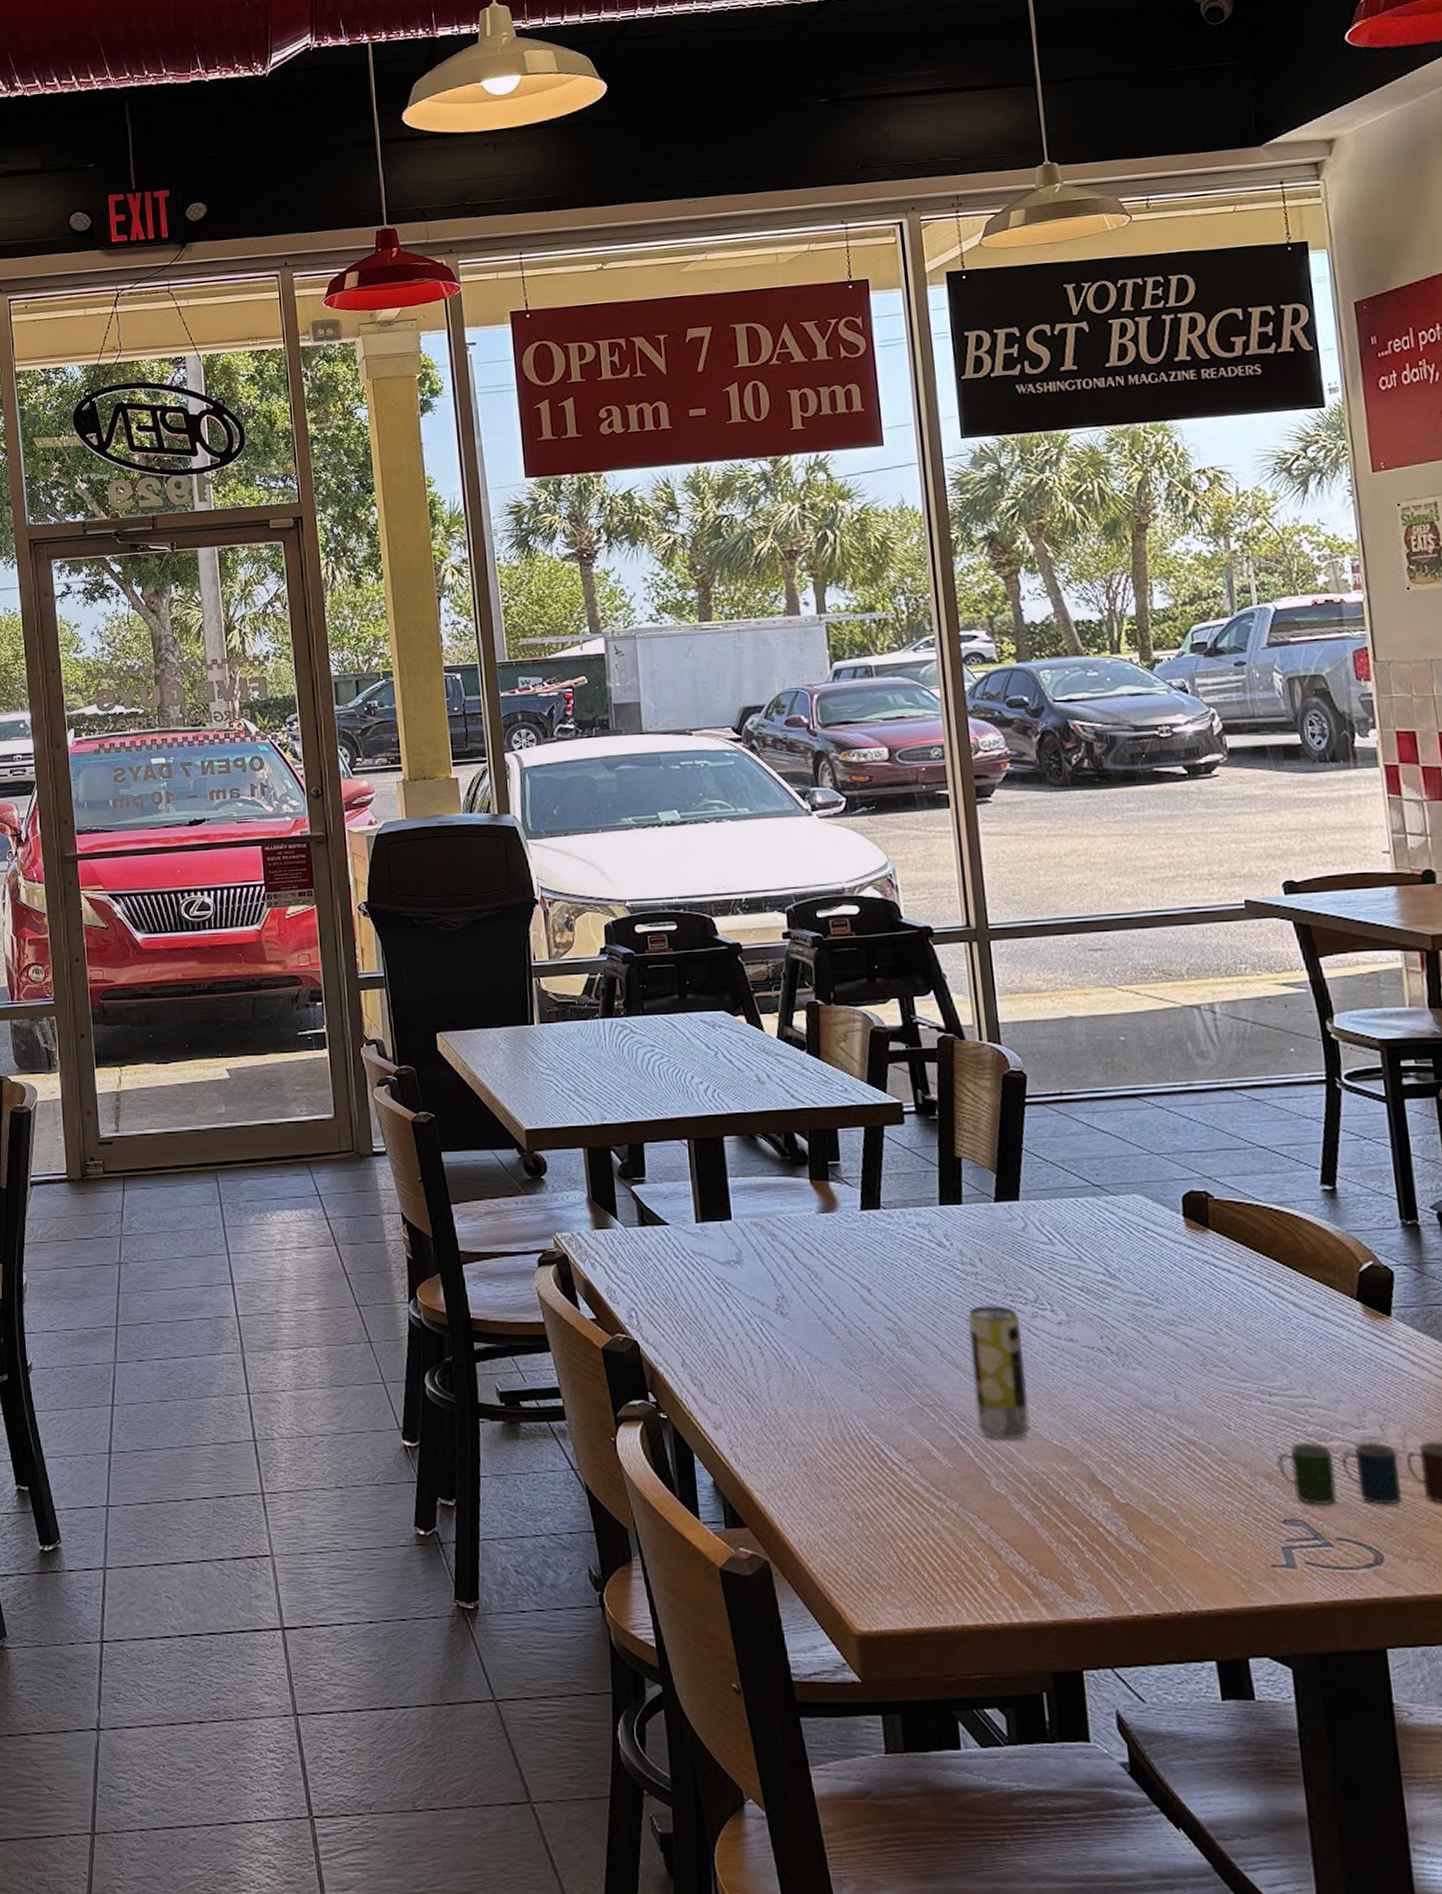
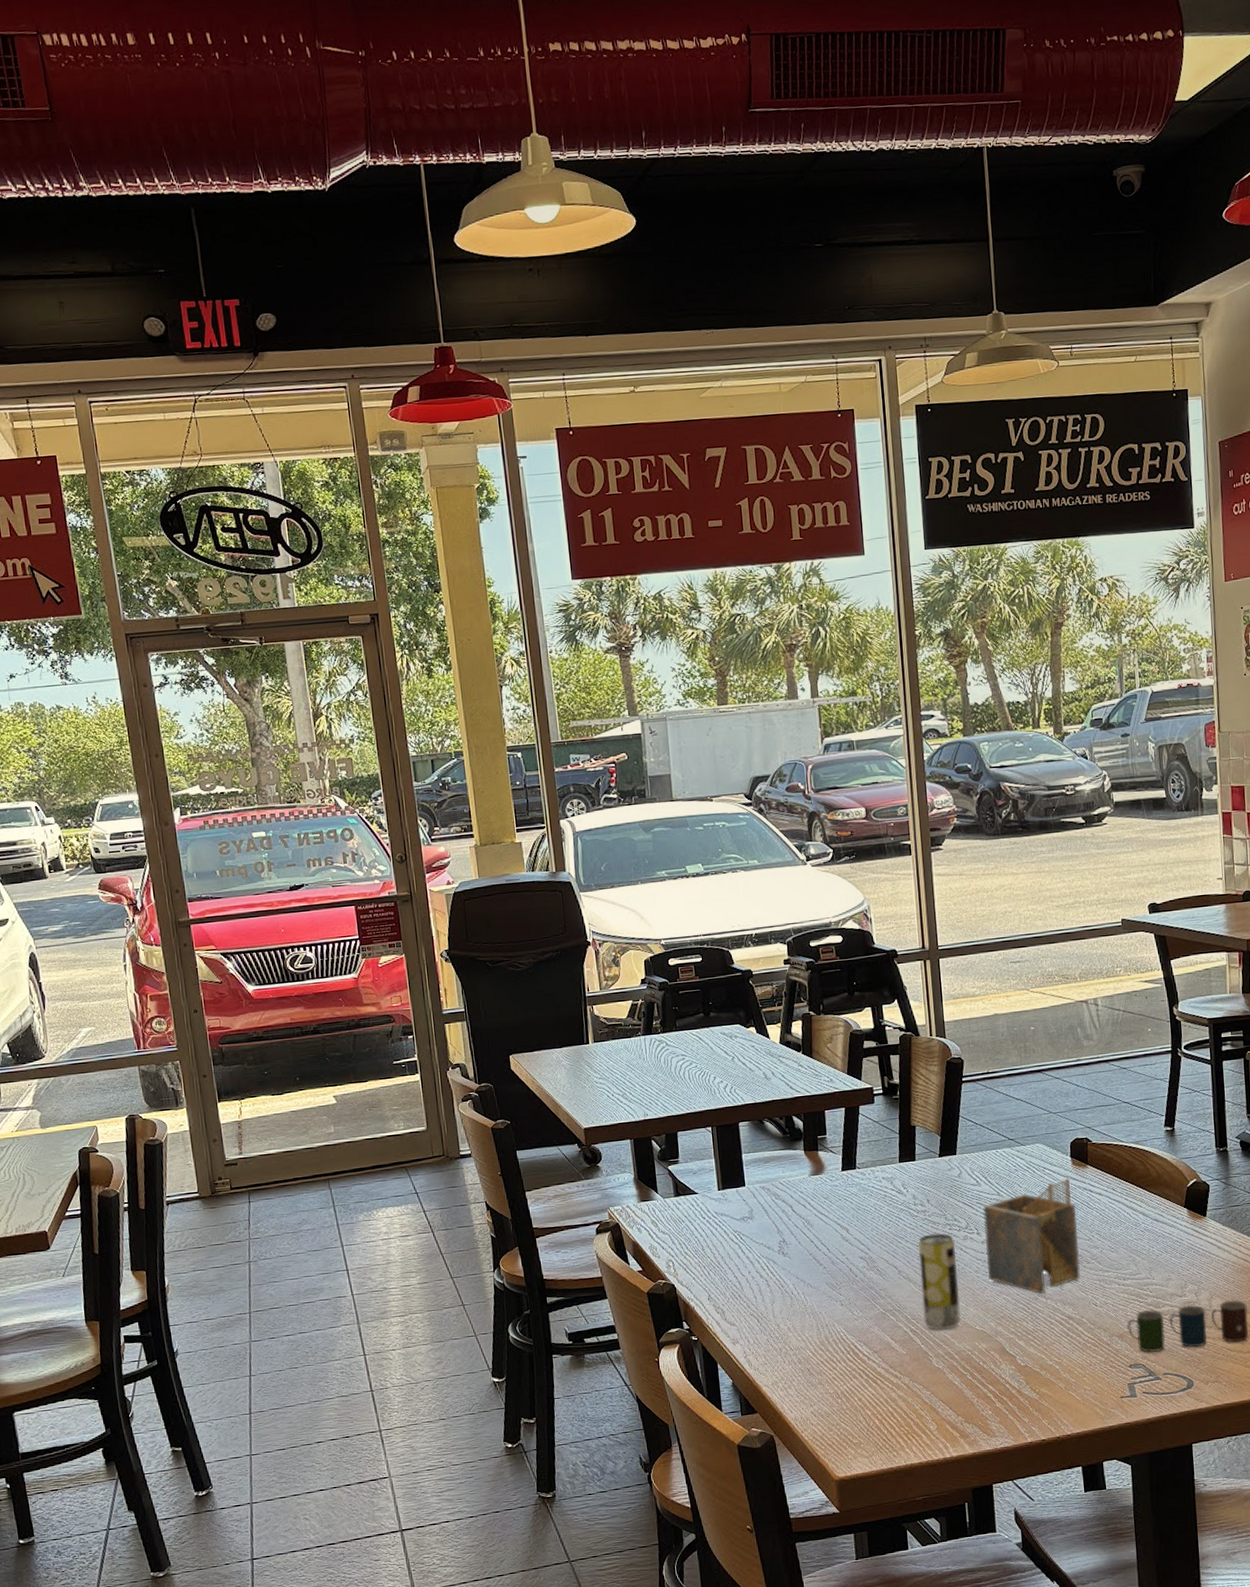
napkin holder: none [1059,1245,1204,1403] -> present [983,1178,1080,1294]

